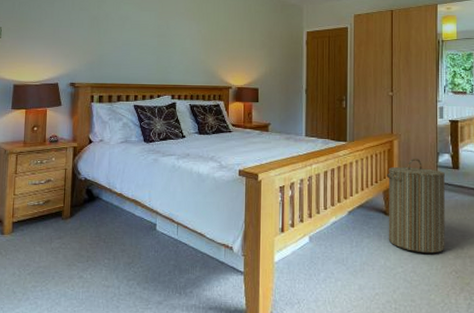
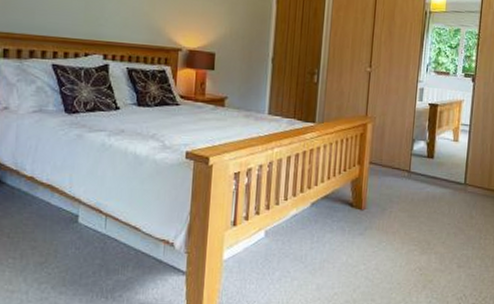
laundry hamper: present [387,159,446,254] -> none [352,145,420,250]

